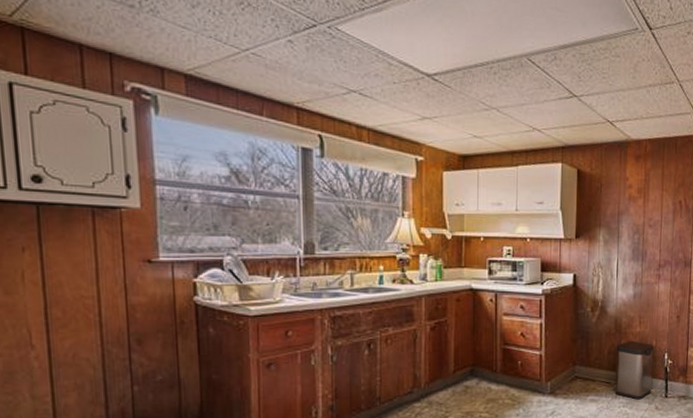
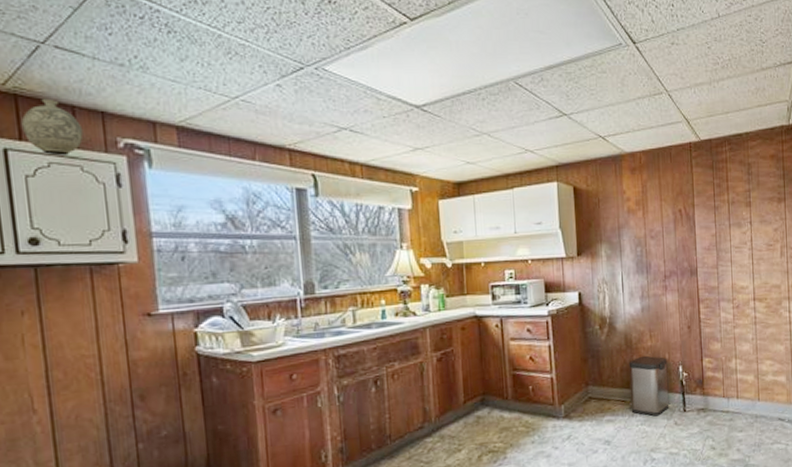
decorative vase: none [27,34,90,95] -> present [20,98,84,156]

